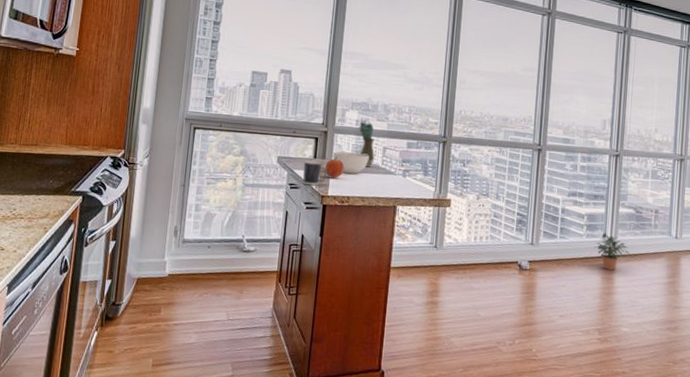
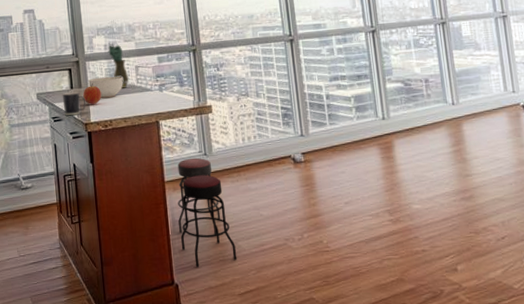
bar stool: none [394,248,449,358] -> present [177,157,237,268]
potted plant: present [594,233,630,270] -> none [367,111,406,149]

